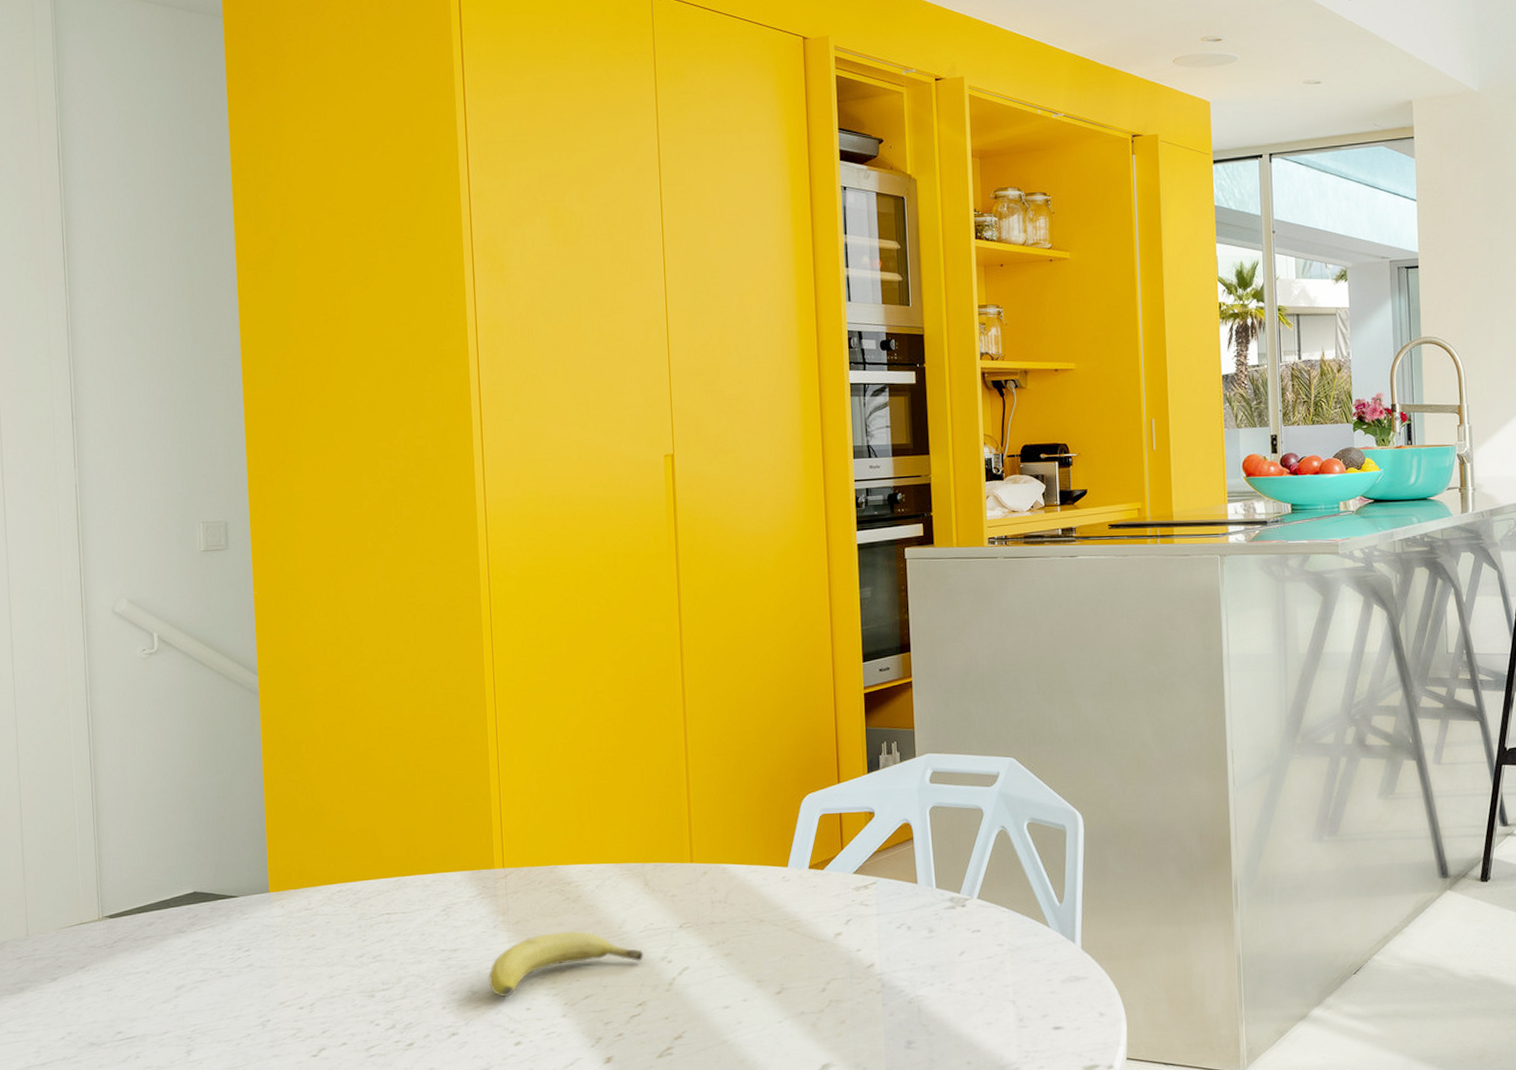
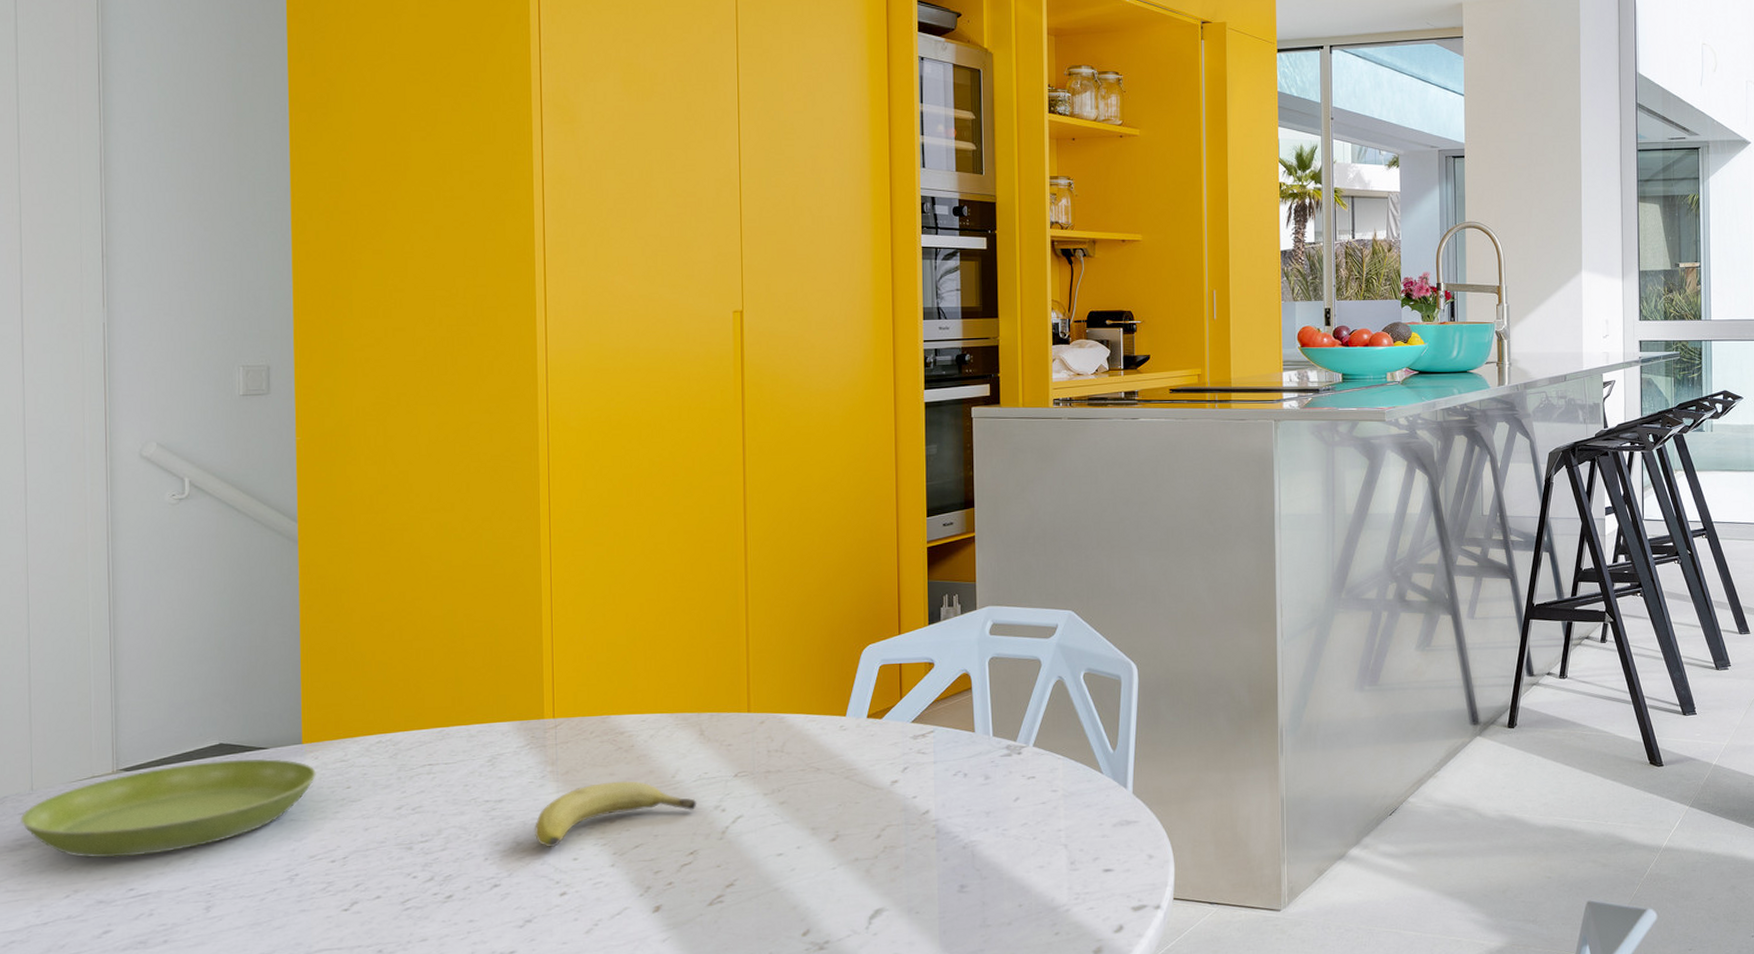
saucer: none [18,906,283,1002] -> present [20,758,316,858]

